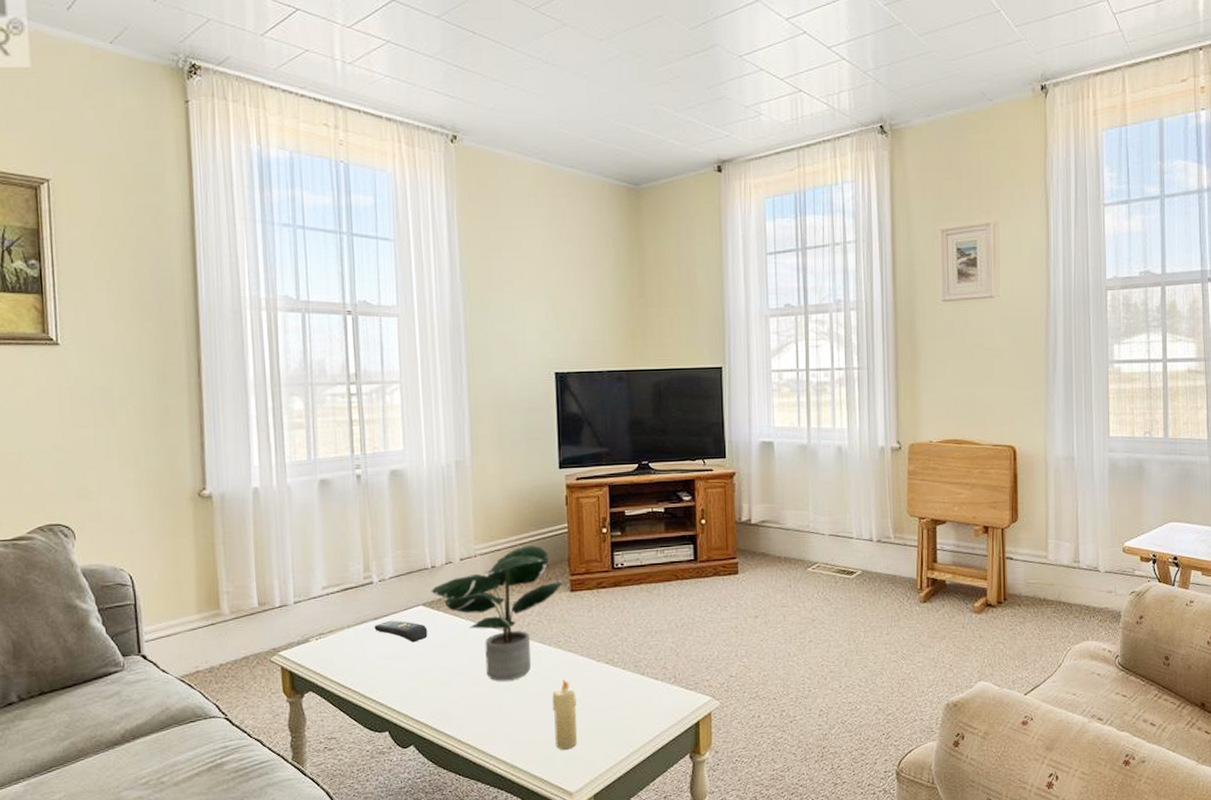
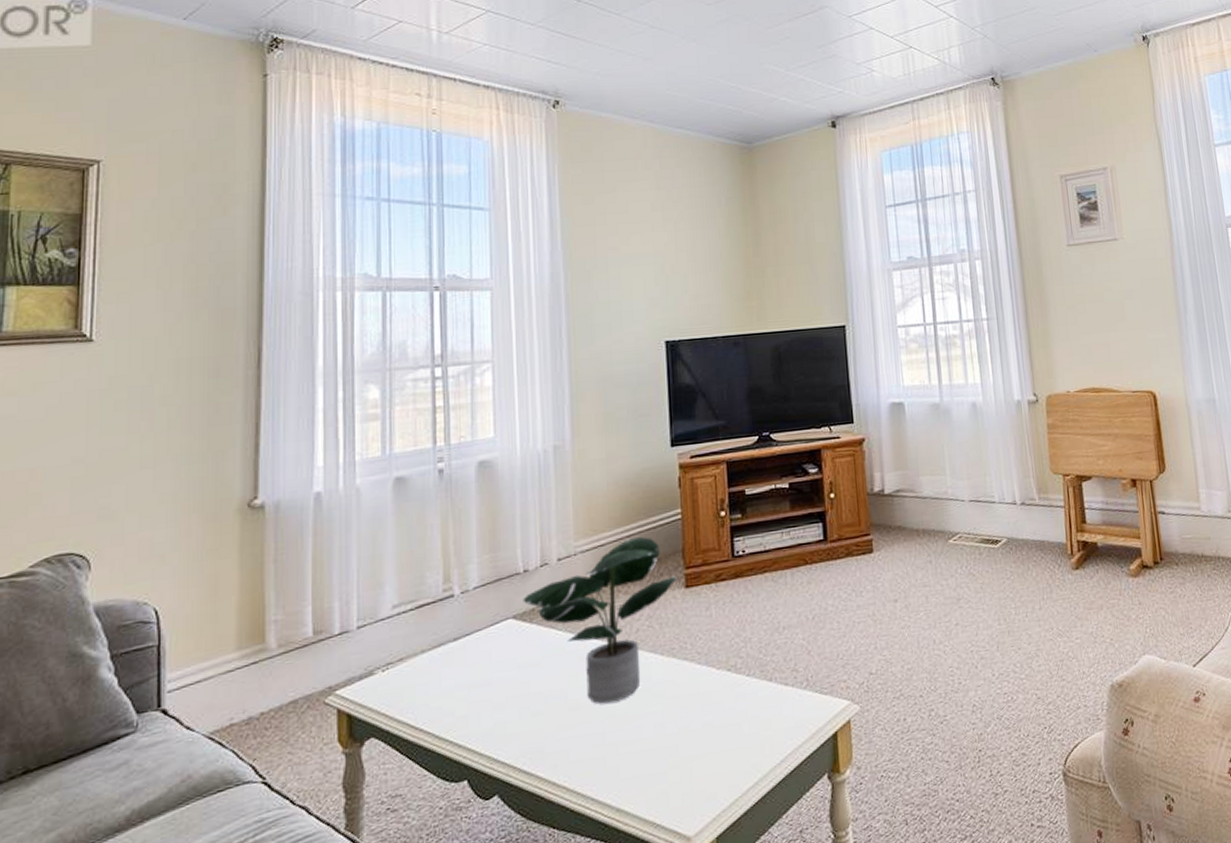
remote control: present [374,620,428,643] -> none [454,639,518,665]
candle: present [552,679,578,750] -> none [665,694,696,783]

